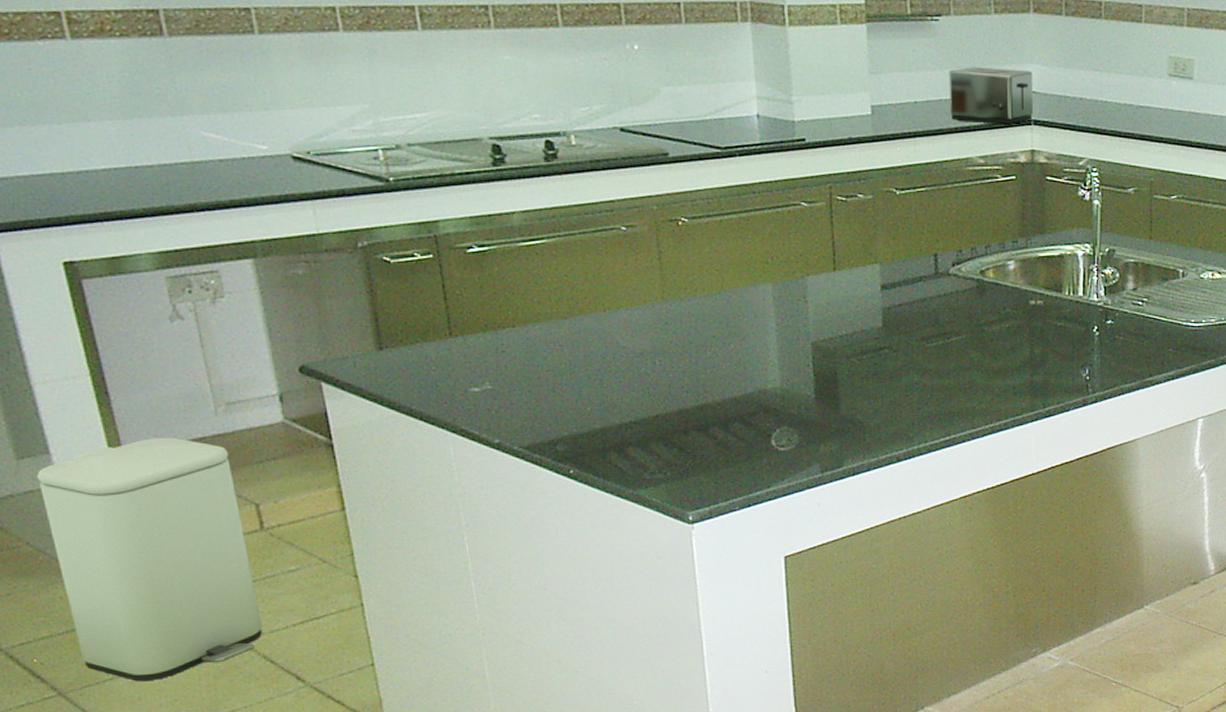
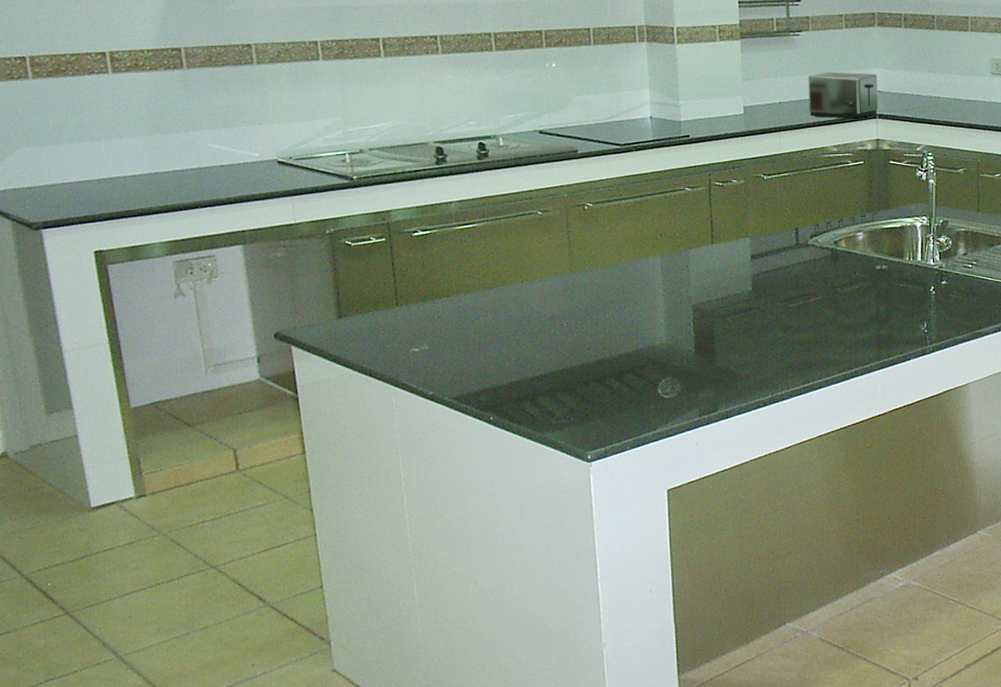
pedal bin: present [37,437,262,682] -> none [62,393,233,602]

